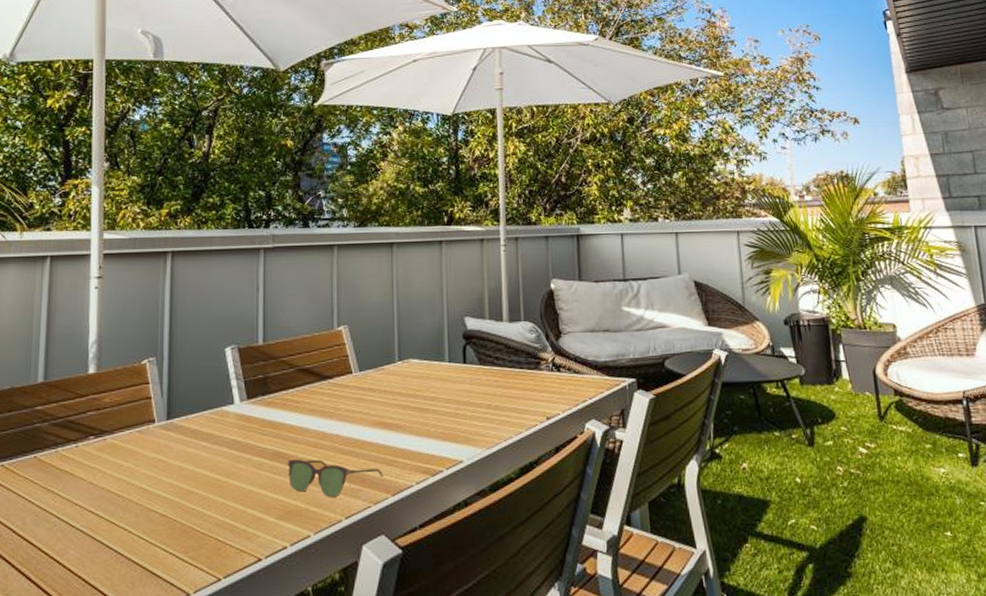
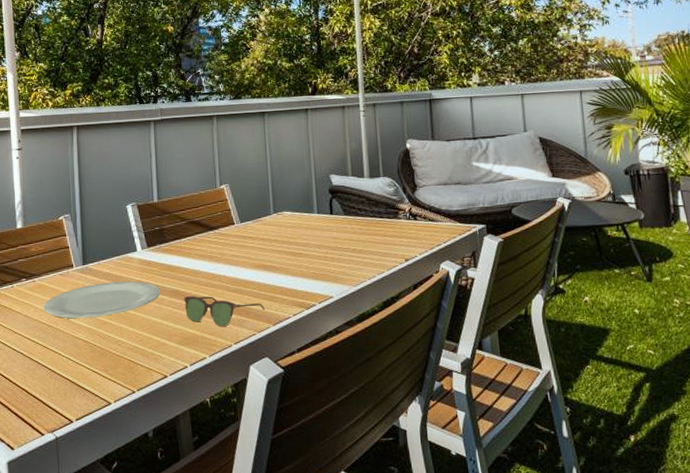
plate: none [114,440,259,487] -> present [43,281,160,319]

